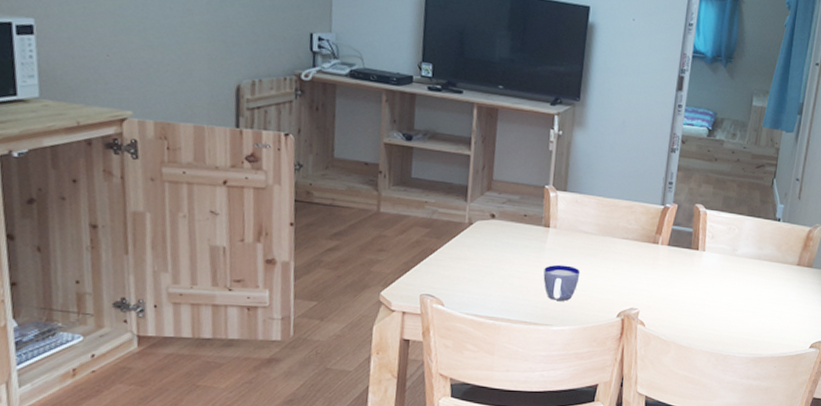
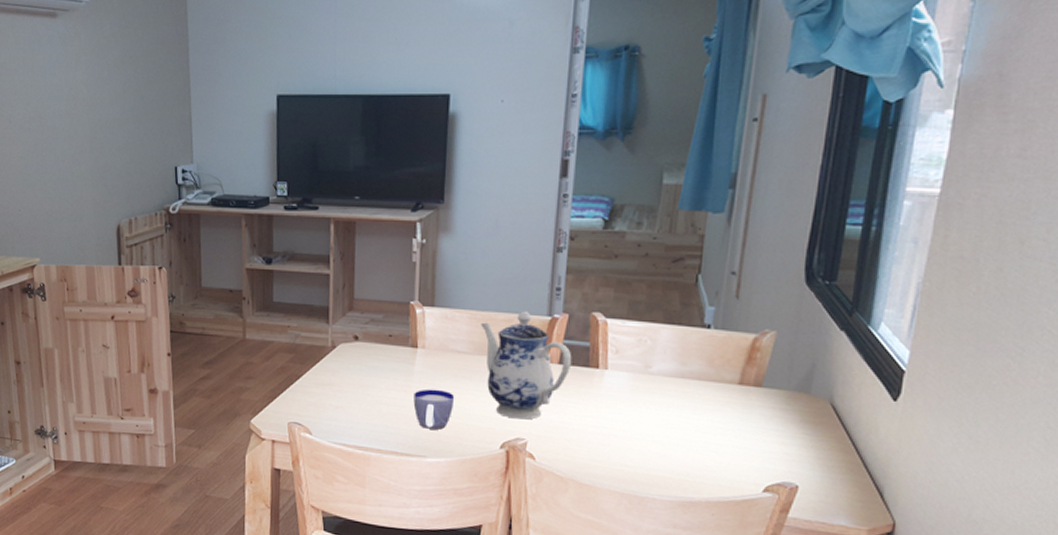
teapot: none [606,199,679,292] -> present [481,311,572,420]

